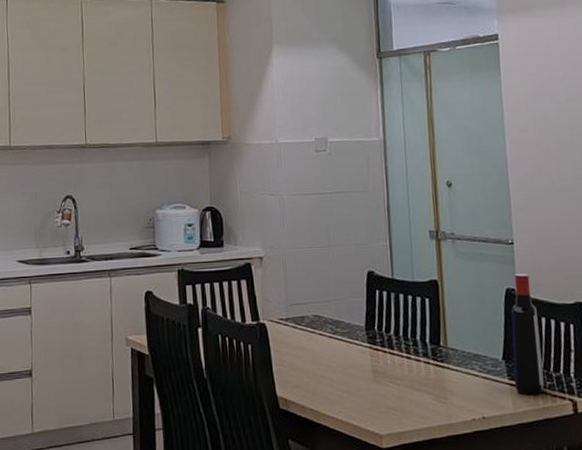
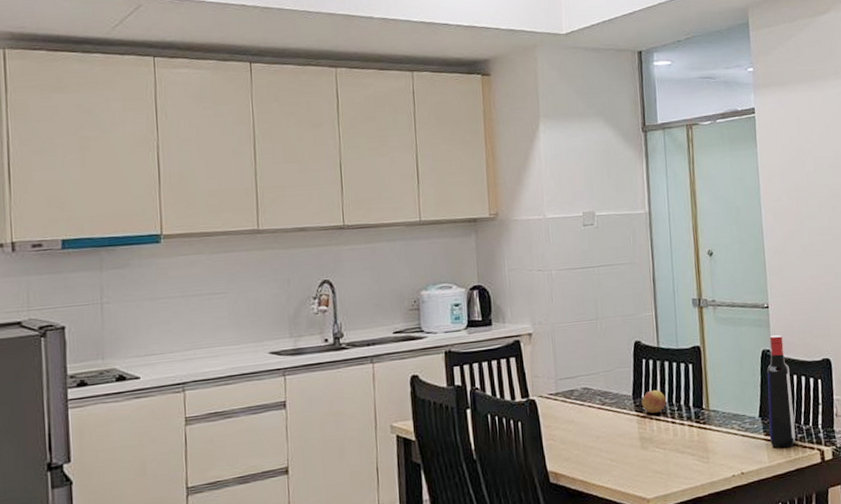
fruit: none [375,322,401,347] -> present [642,389,666,414]

